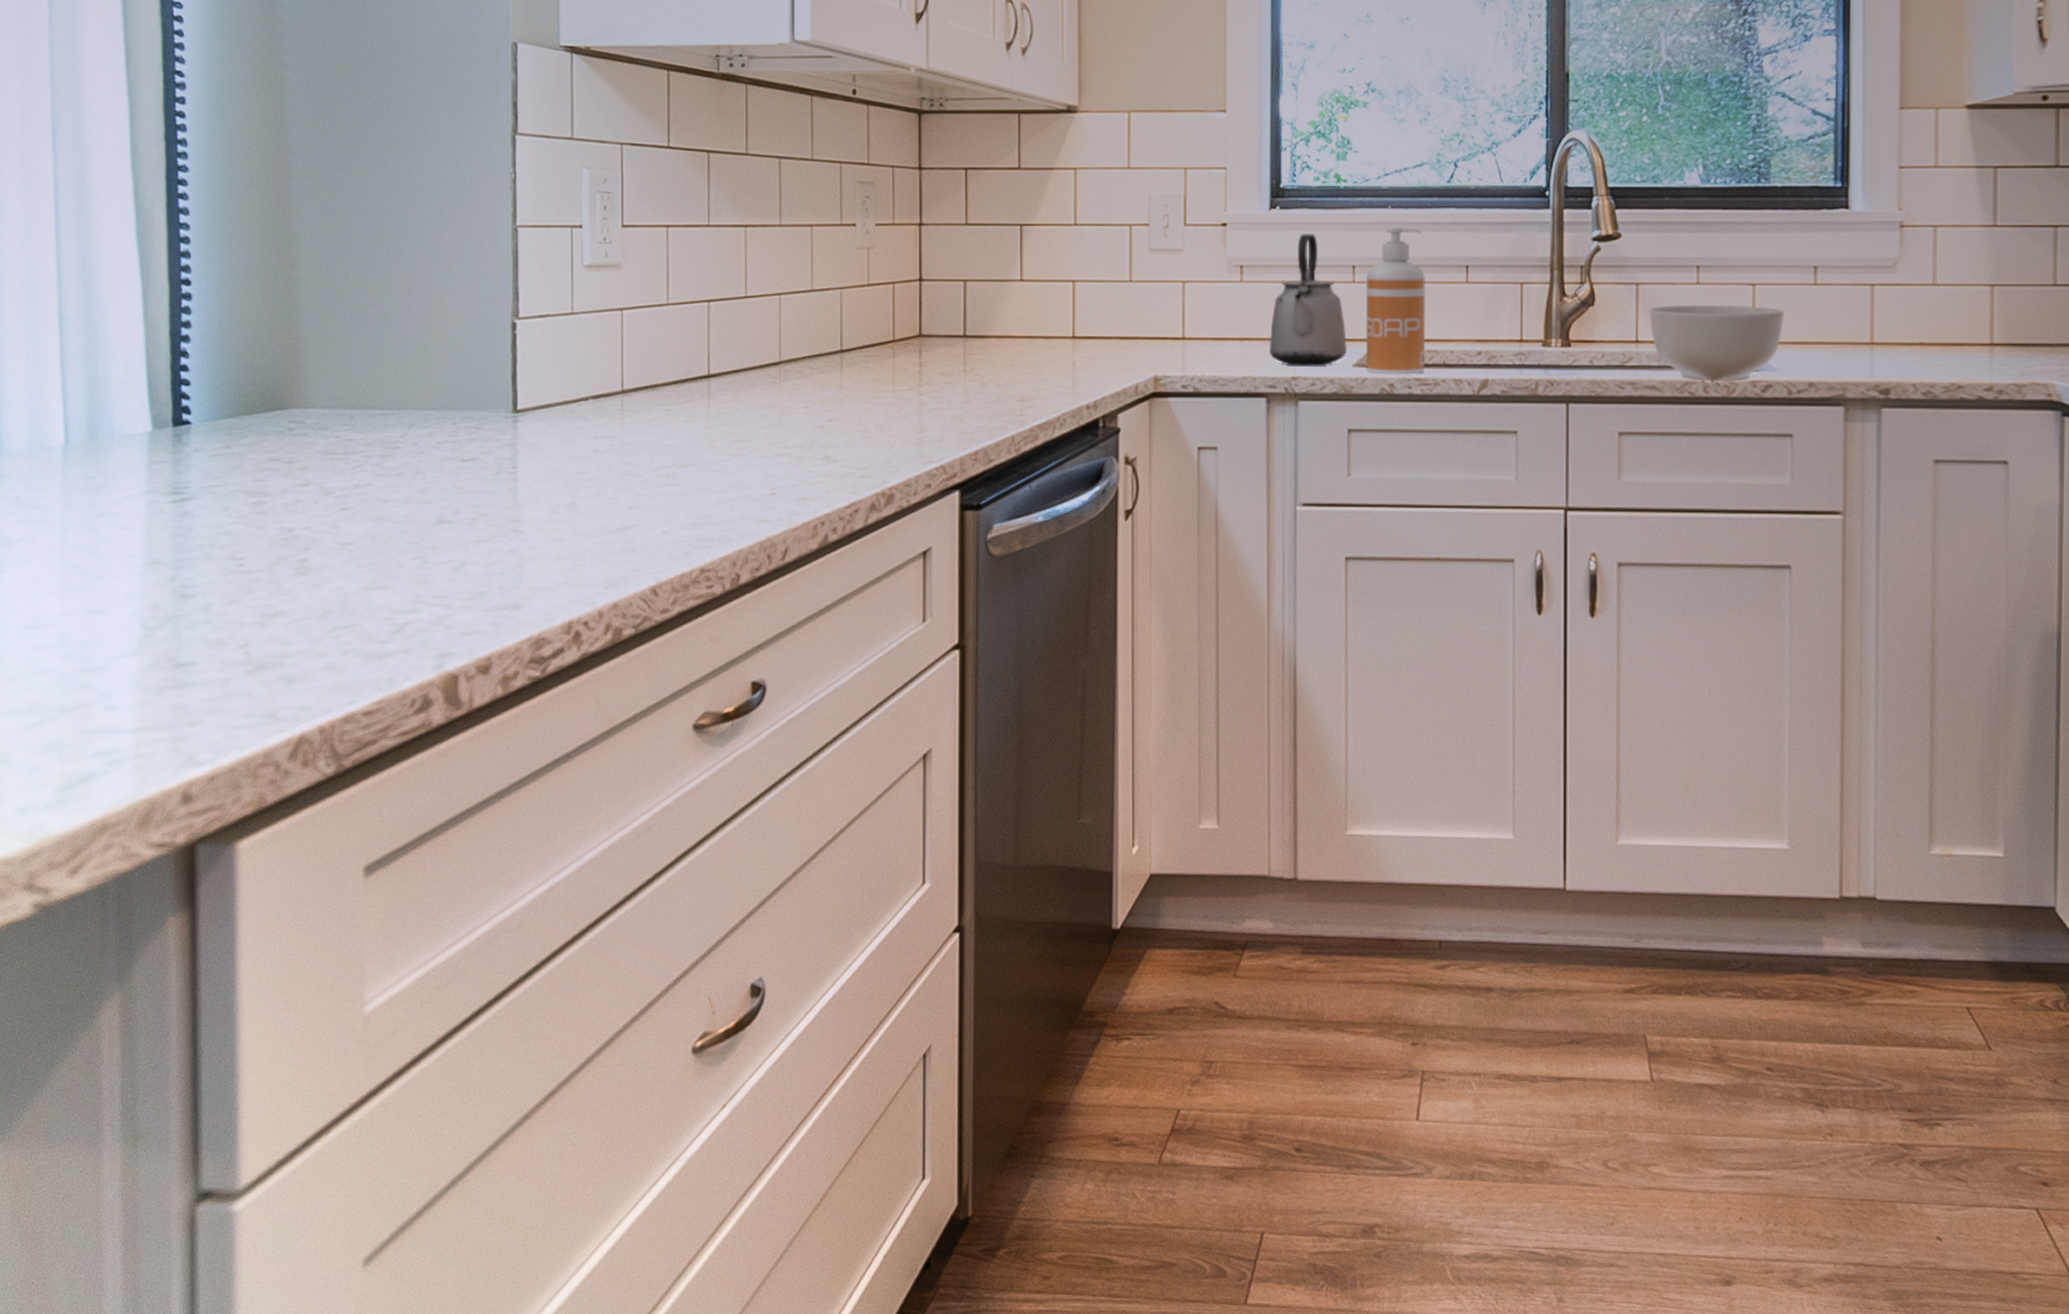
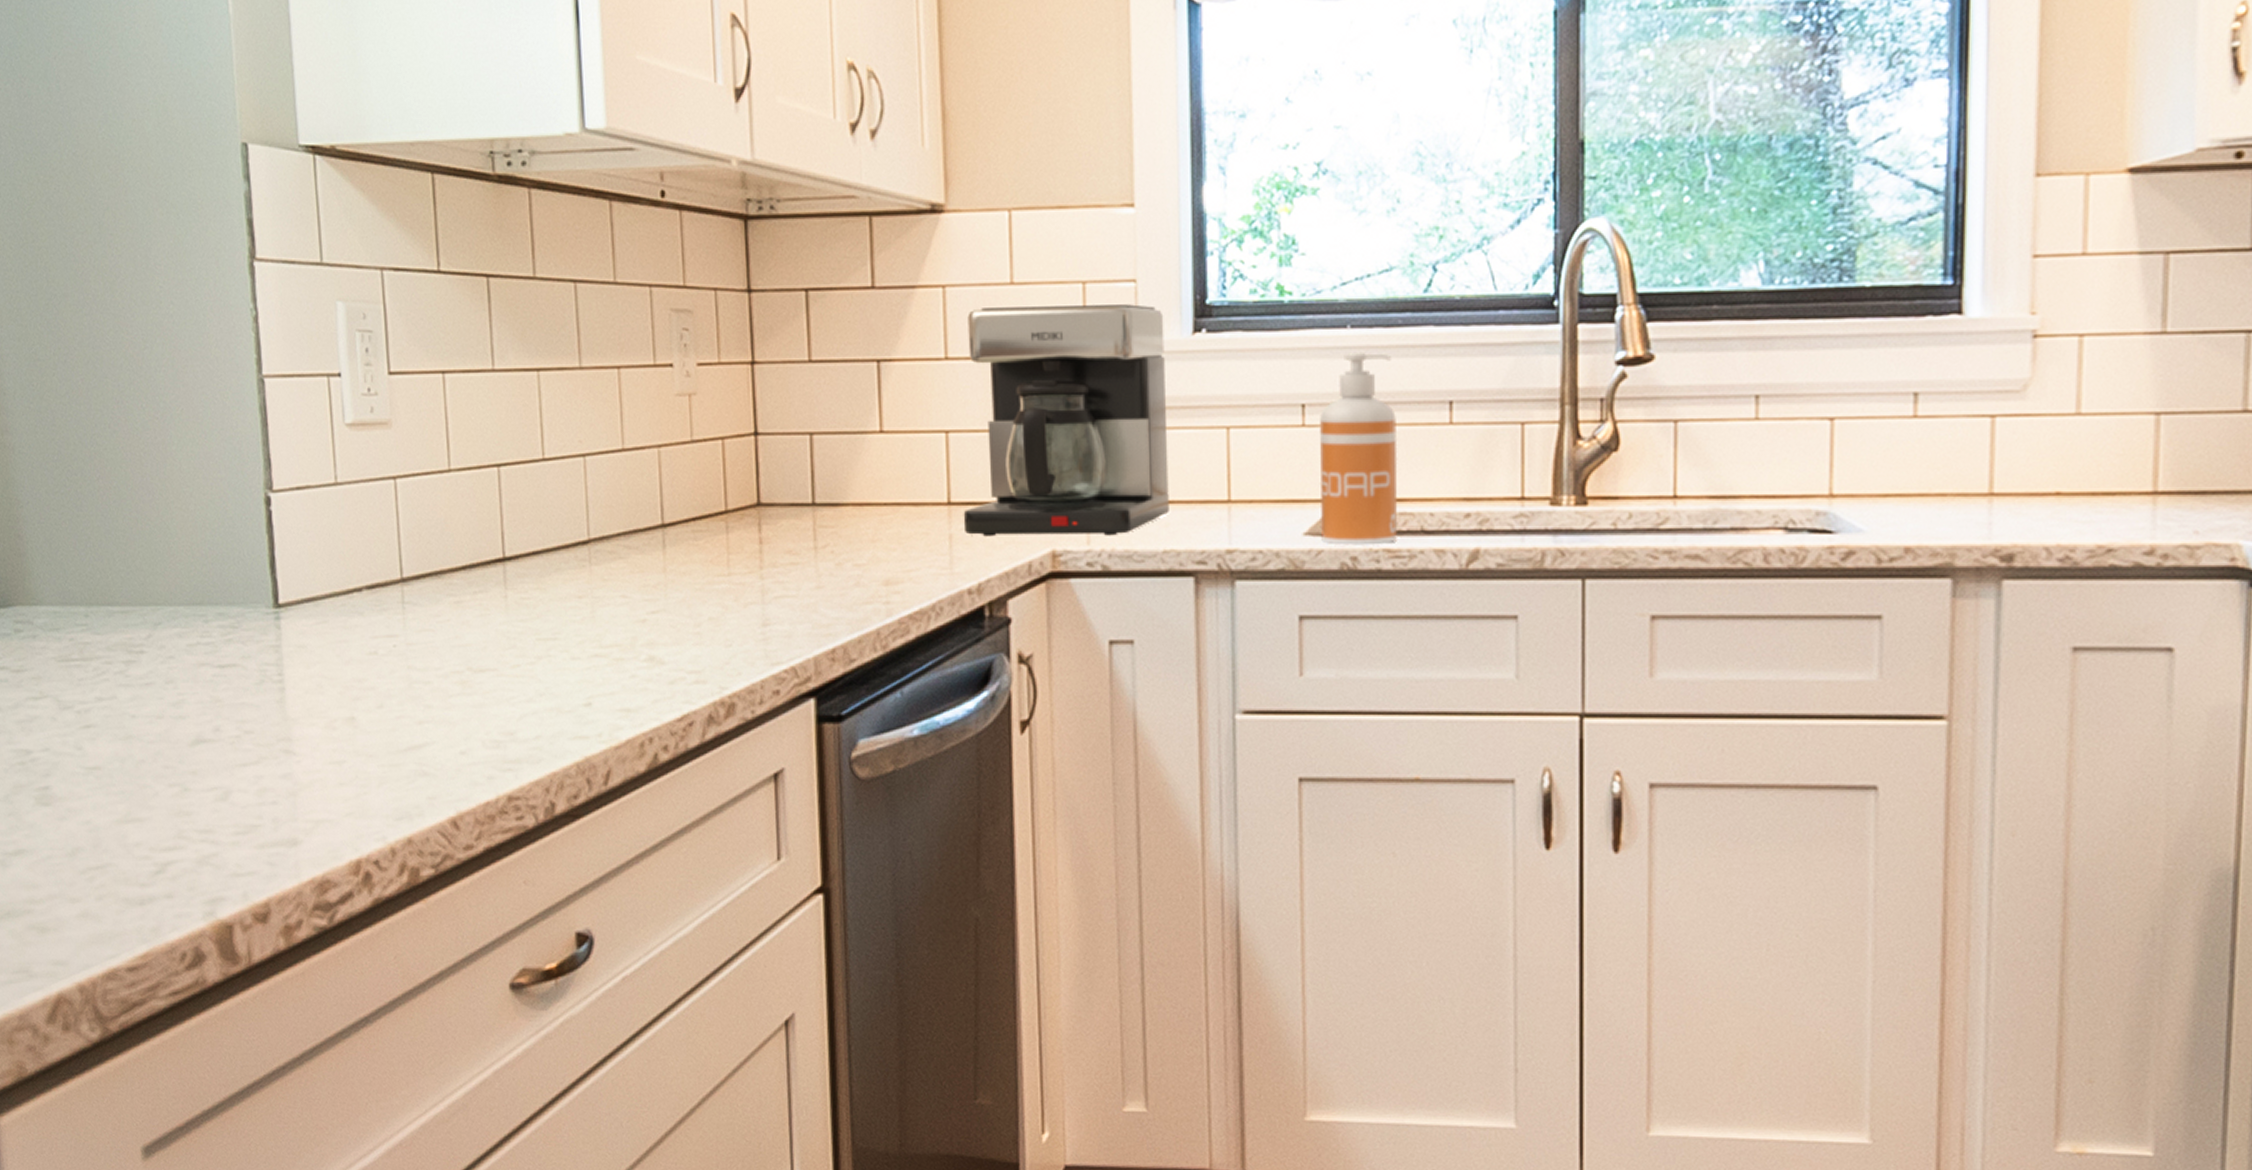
coffee maker: none [1084,186,1248,365] -> present [963,304,1169,537]
kettle: present [1270,234,1348,366] -> none [1197,364,1297,535]
bowl: present [1649,305,1785,382] -> none [1691,447,1873,548]

